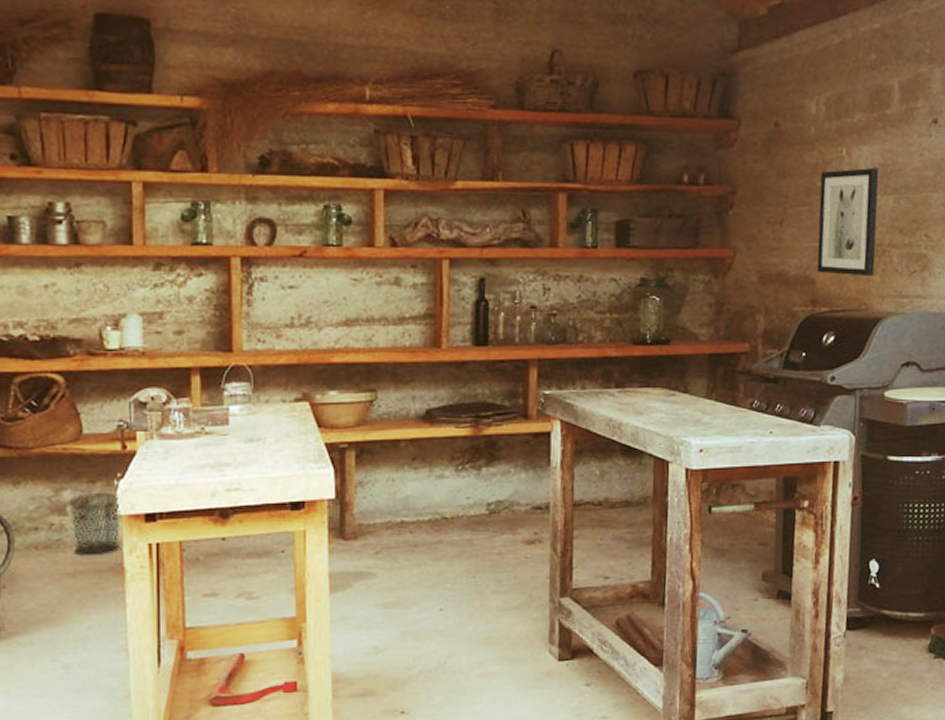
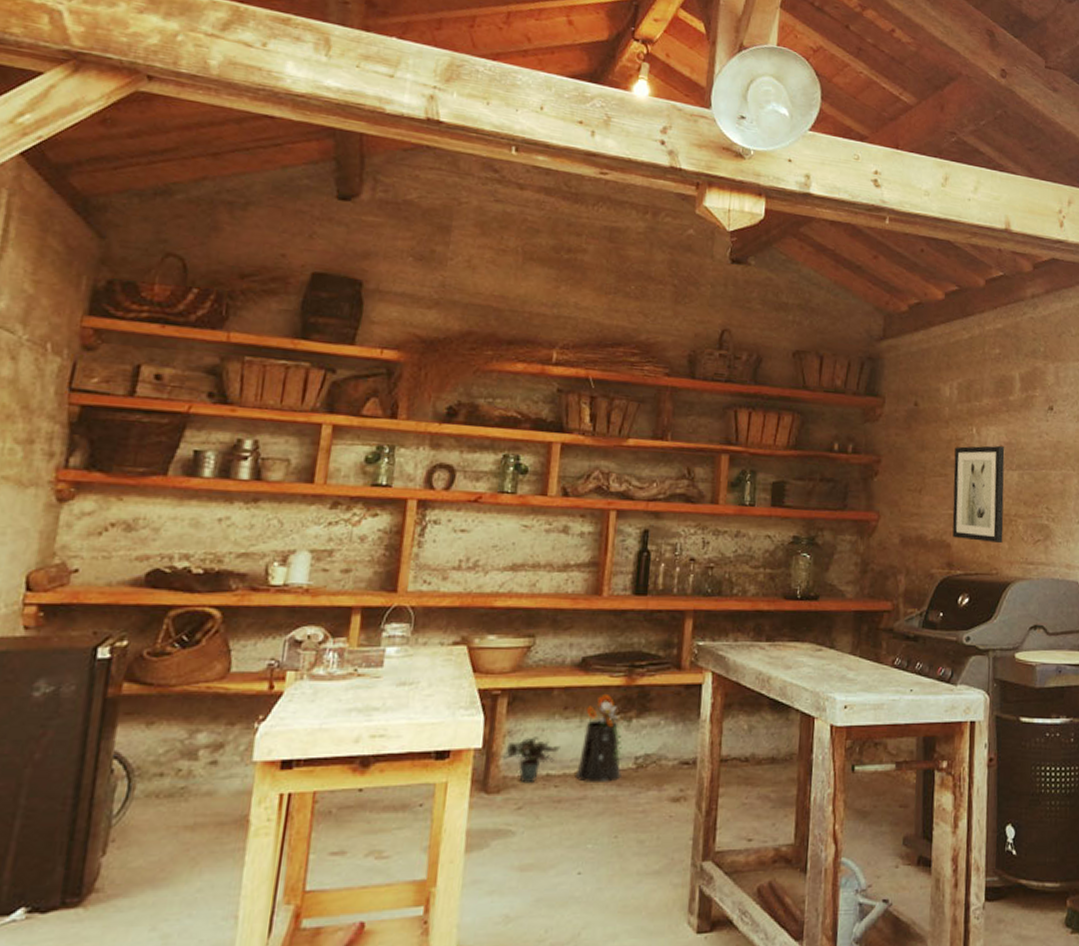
waste bin: present [68,492,121,556] -> none [198,735,256,806]
potted plant: none [354,487,412,530] -> present [500,737,560,784]
watering can: none [429,444,475,528] -> present [575,693,623,782]

